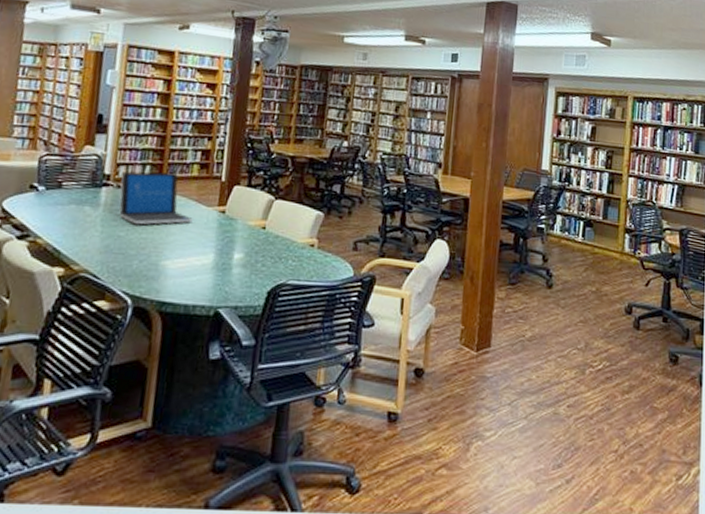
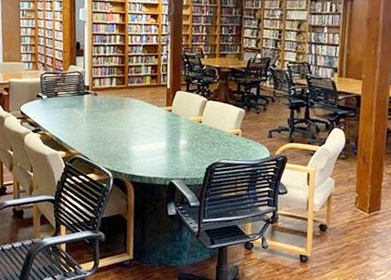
laptop: present [119,171,193,225] -> none [96,82,149,121]

